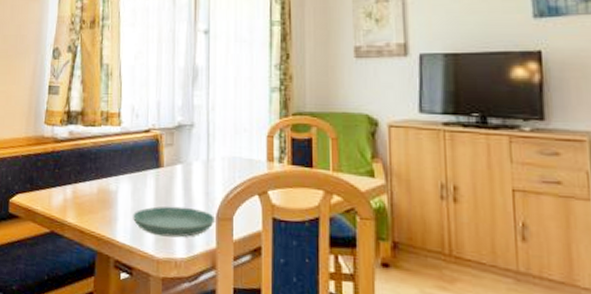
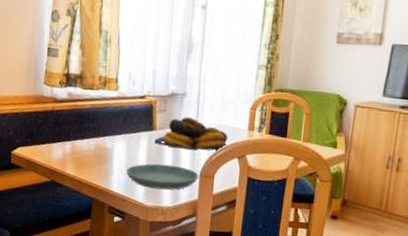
fruit bowl: none [162,150,245,189] -> present [154,117,229,151]

